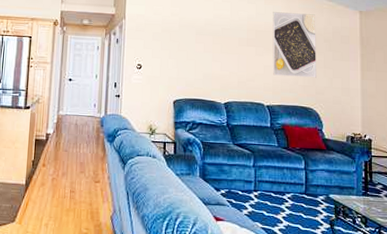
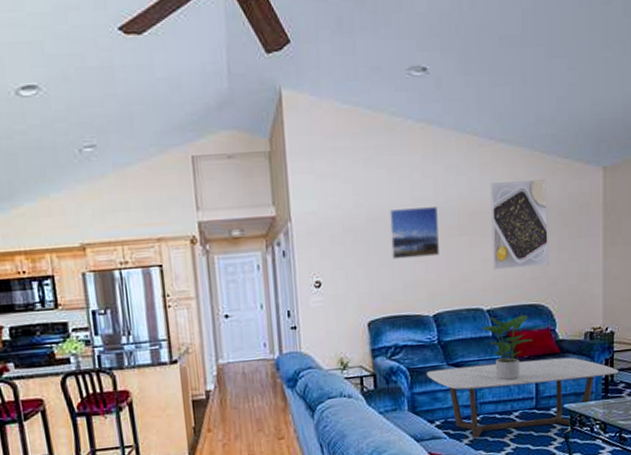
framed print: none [196,21,232,59] -> present [388,207,439,260]
coffee table: none [216,146,377,215] -> present [427,357,619,439]
potted plant: none [261,111,304,166] -> present [480,314,533,381]

